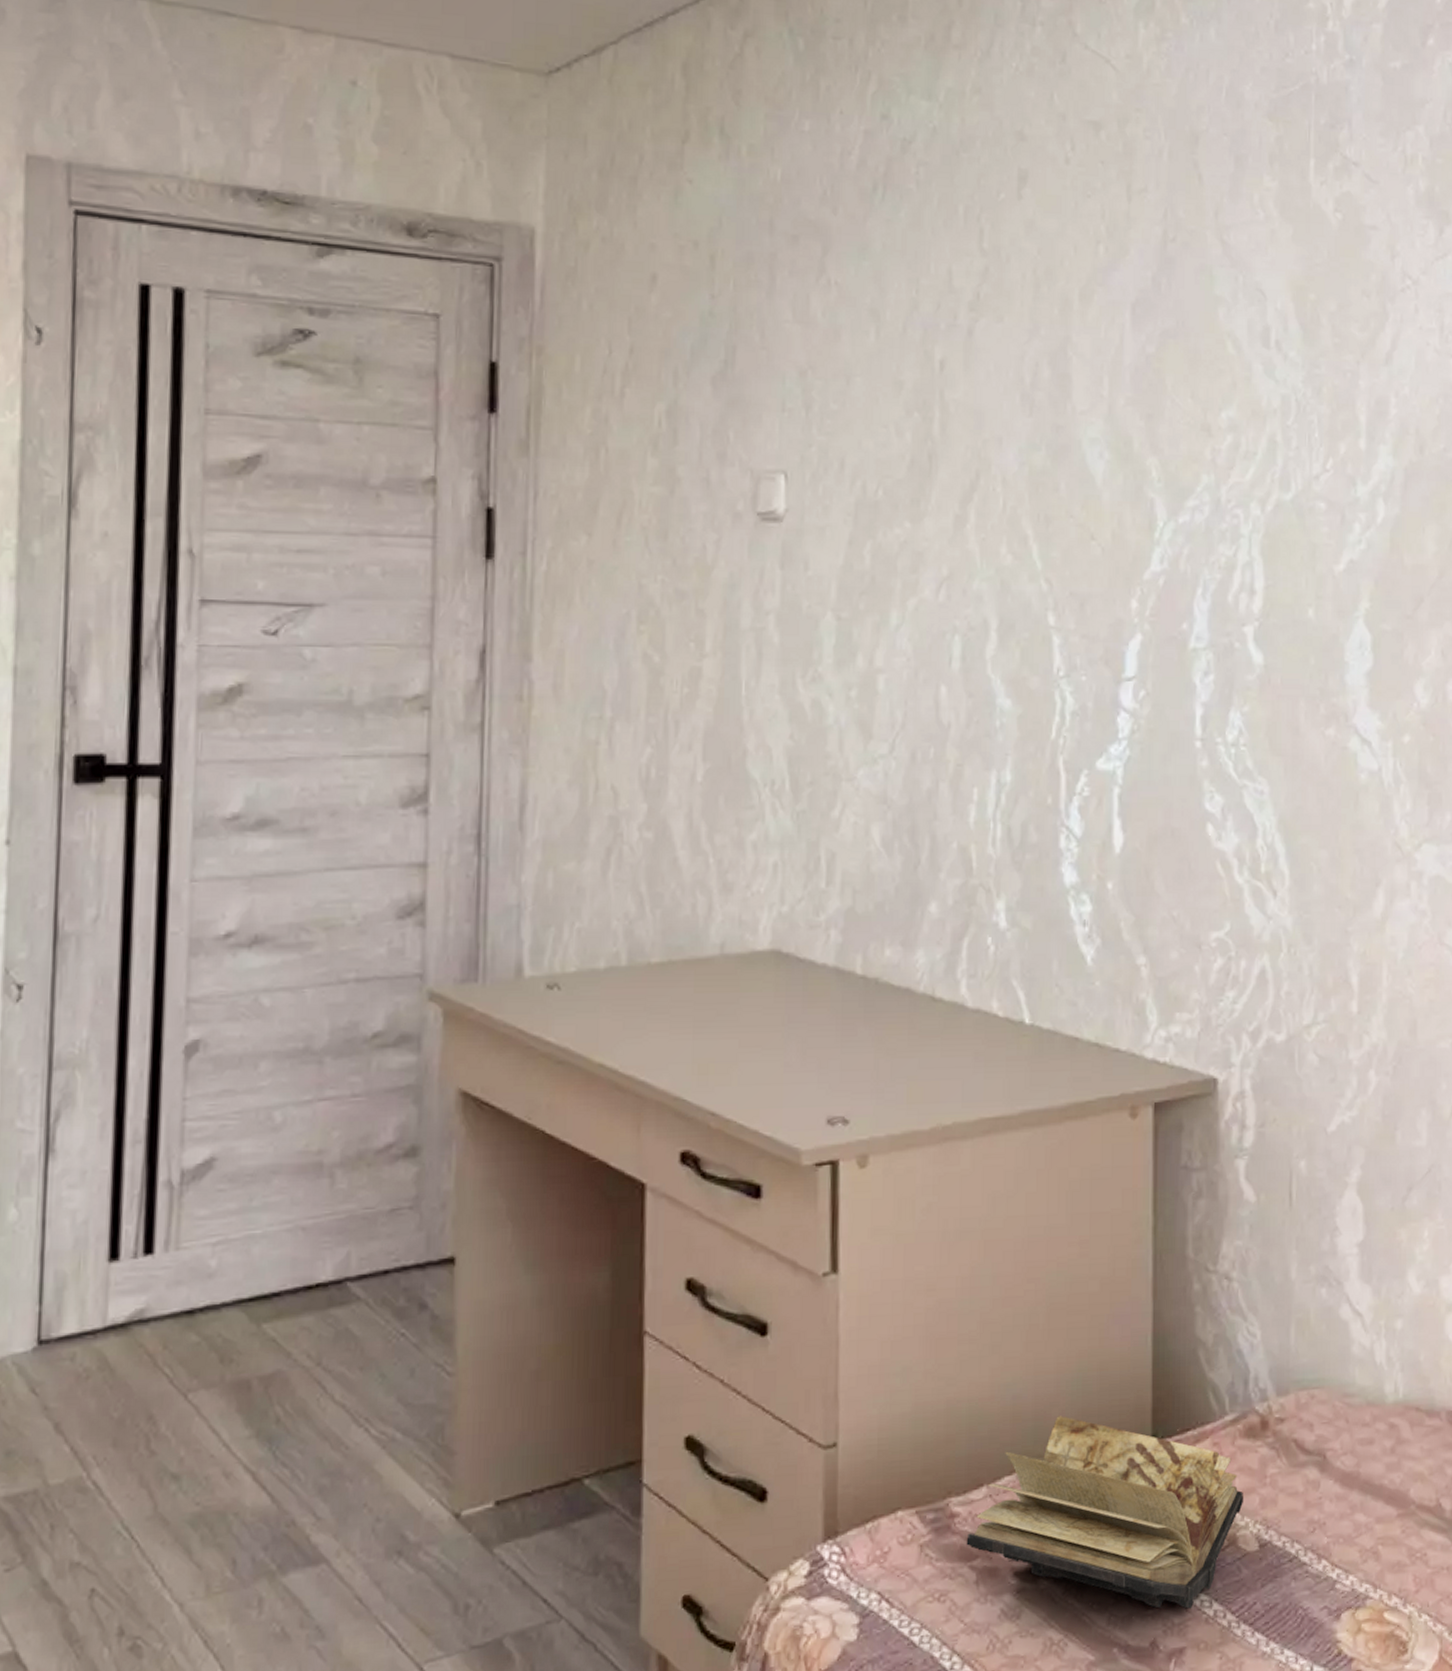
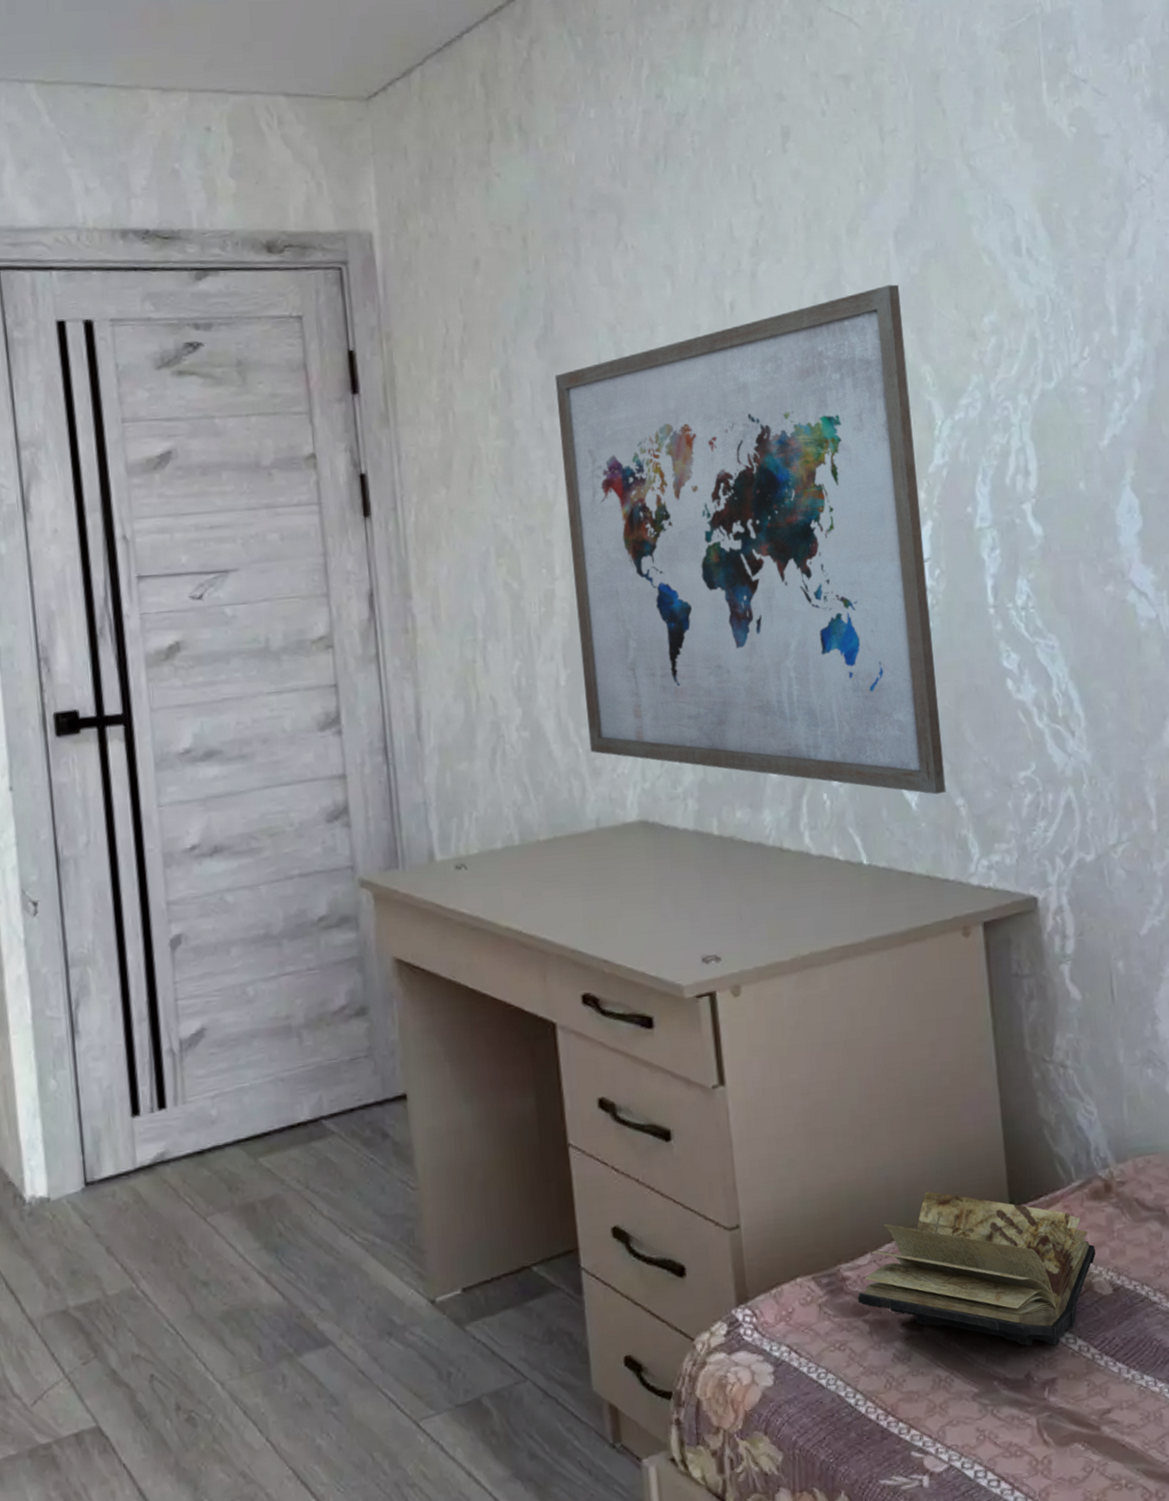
wall art: none [723,362,1132,950] -> present [555,284,946,795]

